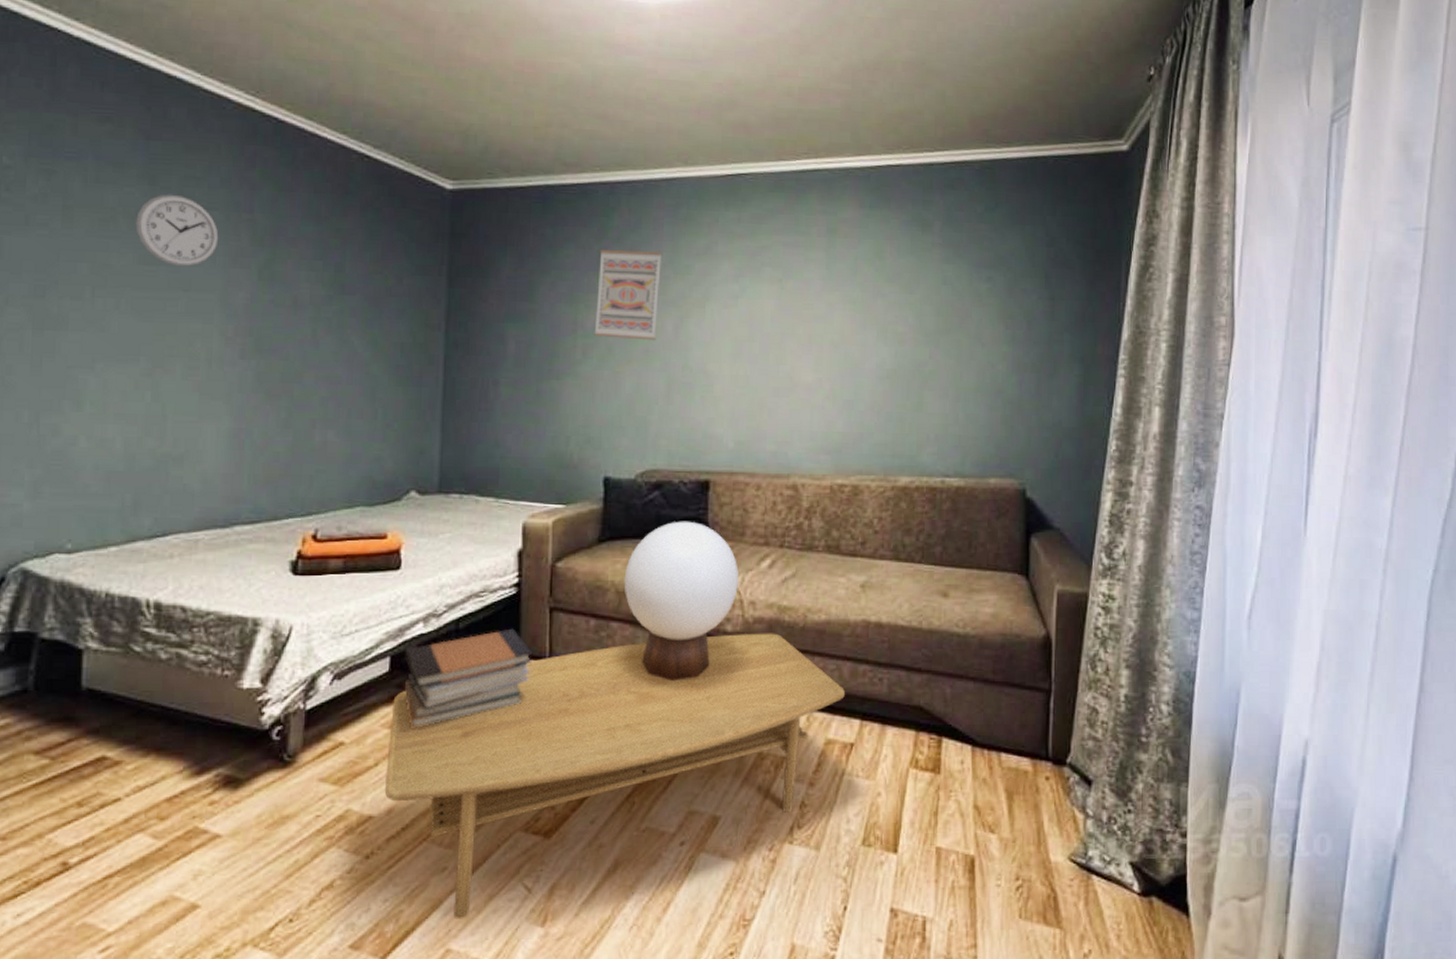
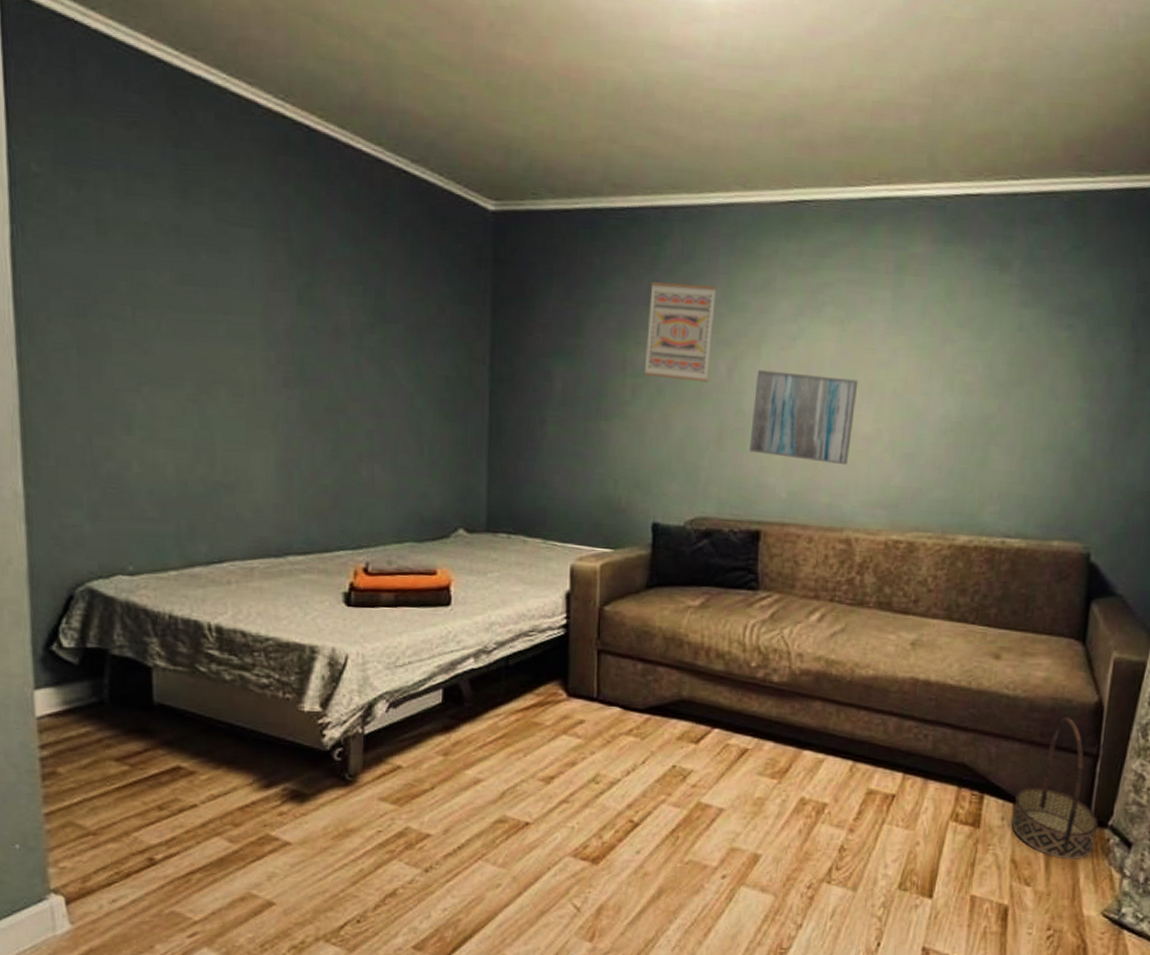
wall clock: present [135,194,219,267] -> none [170,208,256,288]
coffee table: present [384,633,845,919] -> none [440,684,889,931]
book stack: present [405,628,533,729] -> none [457,668,581,758]
table lamp: present [623,521,740,681] -> none [671,570,788,726]
wall art: none [697,327,798,414] -> present [749,370,859,465]
basket: none [970,652,1058,802] -> present [1010,716,1099,860]

